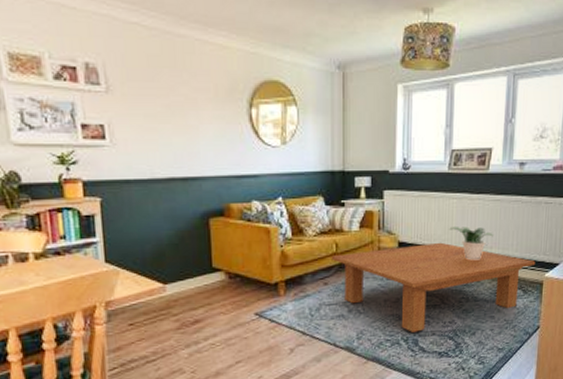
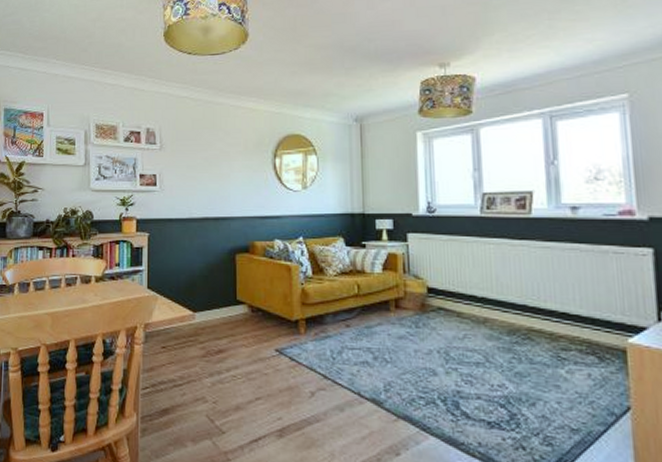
coffee table: present [331,242,536,332] -> none [353,290,612,393]
potted plant: present [449,227,493,261] -> none [487,275,546,315]

